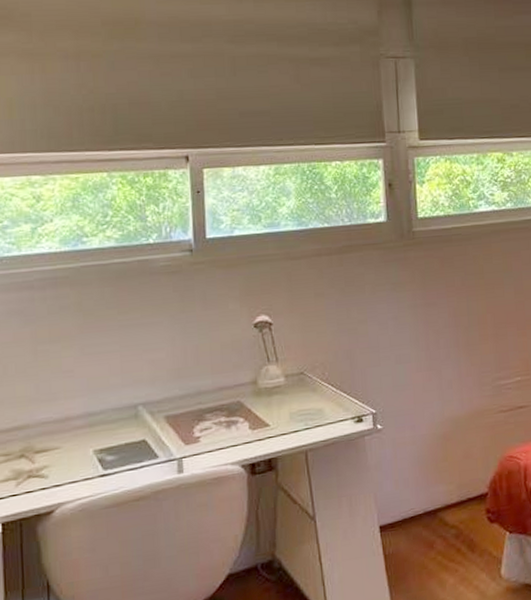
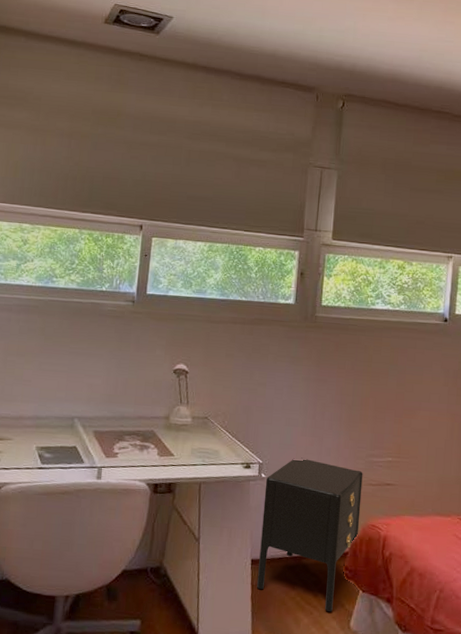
nightstand: none [382,397,497,564] -> present [256,457,363,612]

